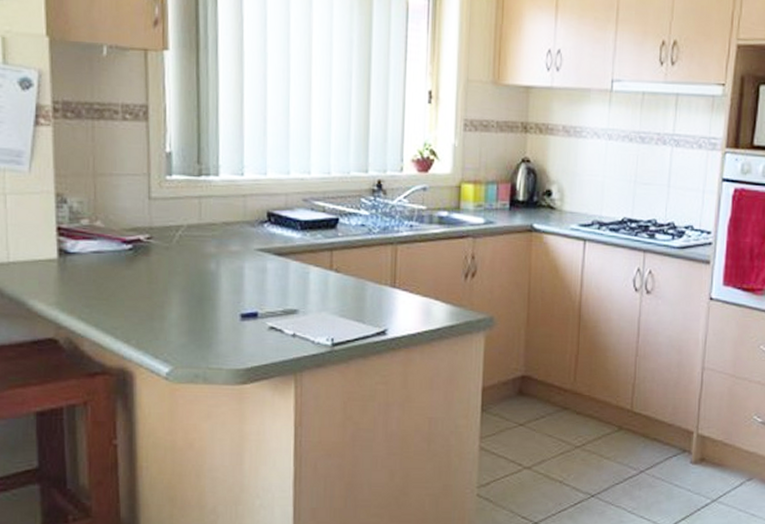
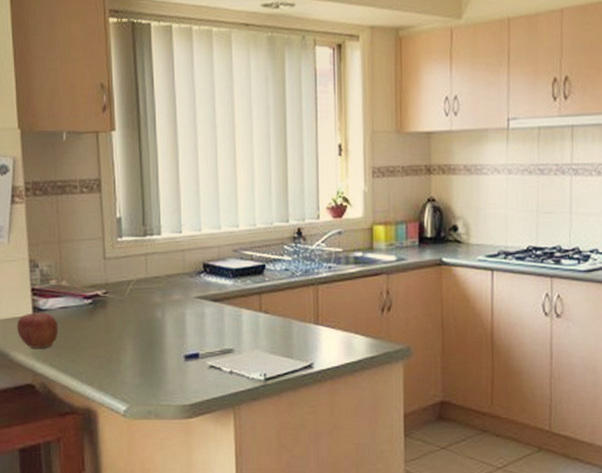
apple: none [37,255,90,298] -> present [17,312,59,349]

